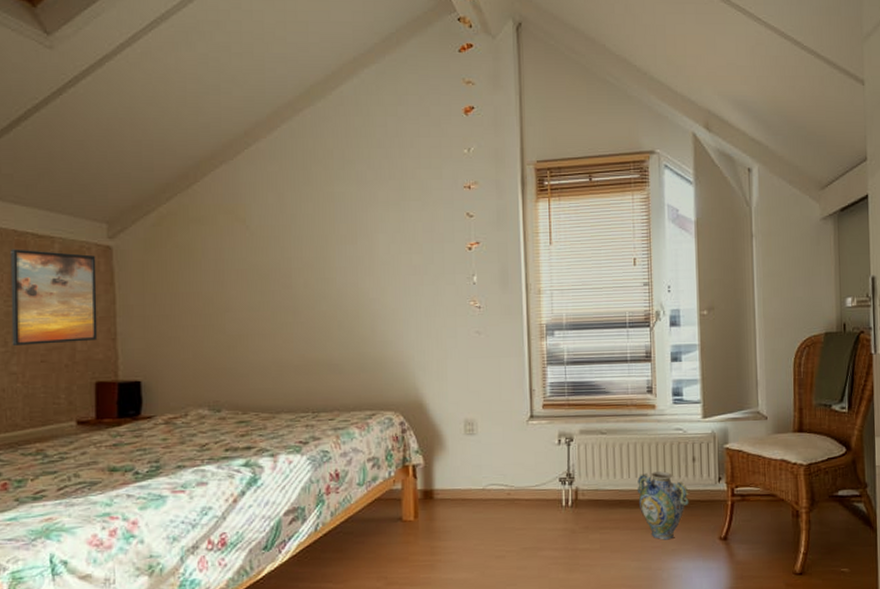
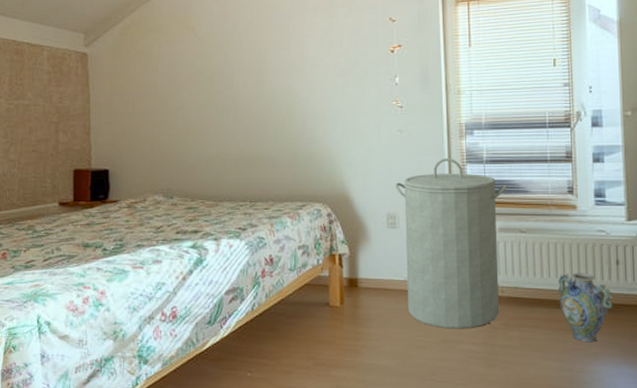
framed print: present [10,249,98,347] -> none [11,56,76,138]
laundry hamper: none [473,359,589,537] -> present [395,157,508,329]

